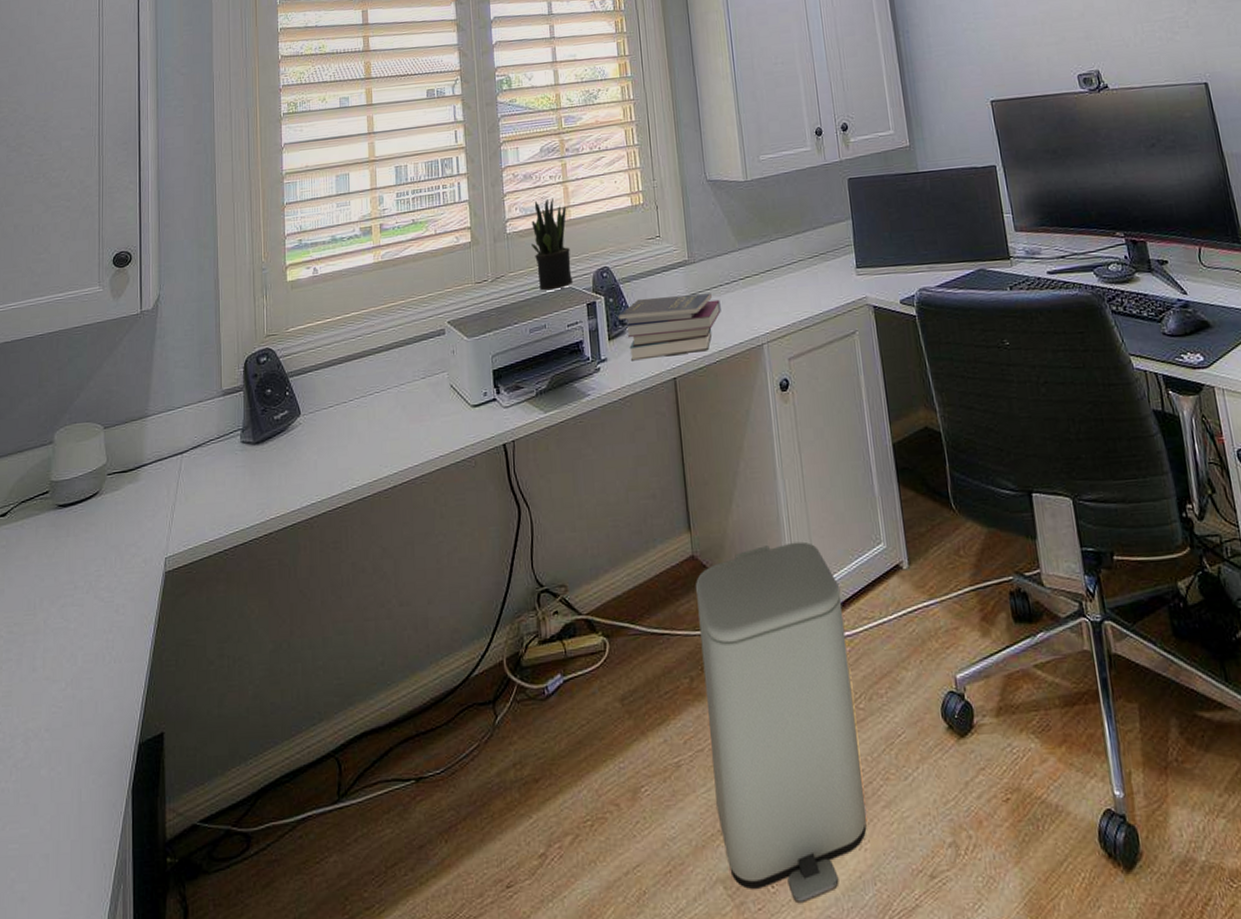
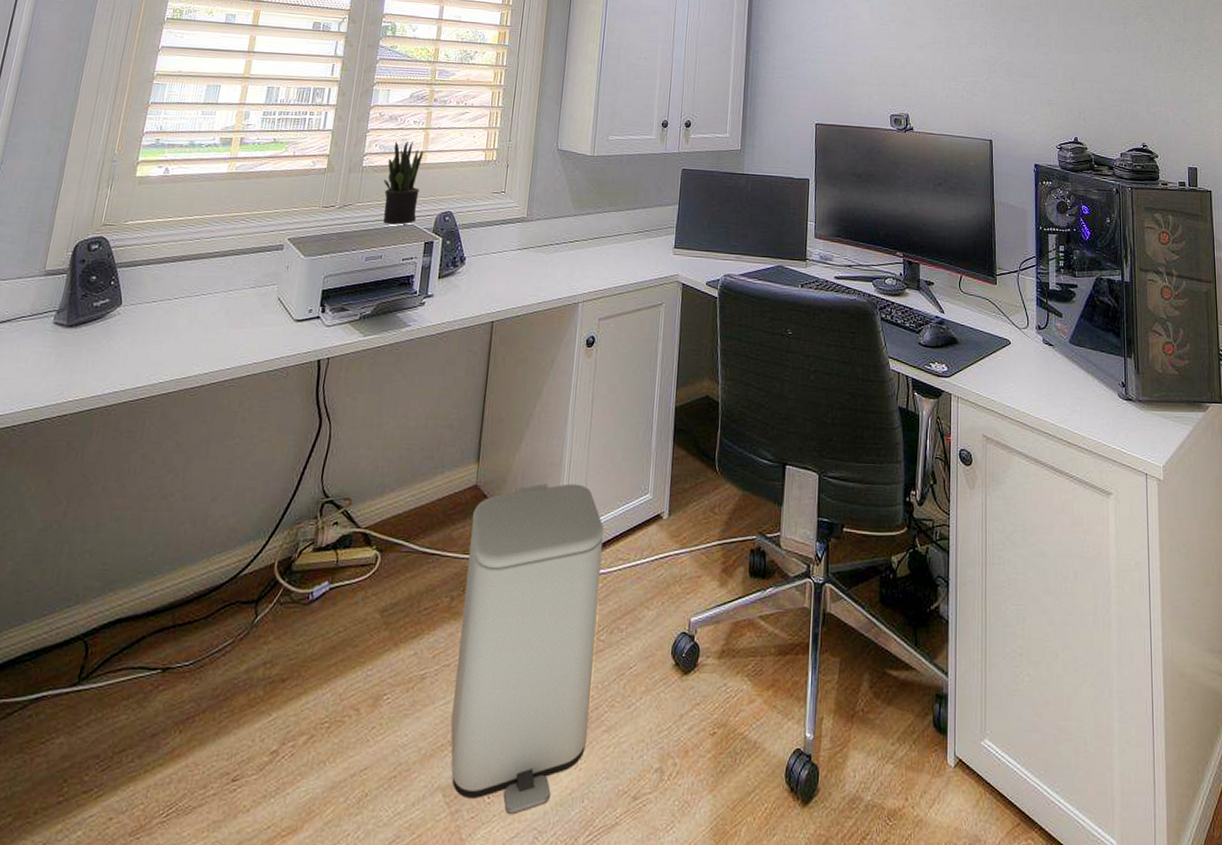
books: present [619,293,721,361] -> none [452,245,548,301]

